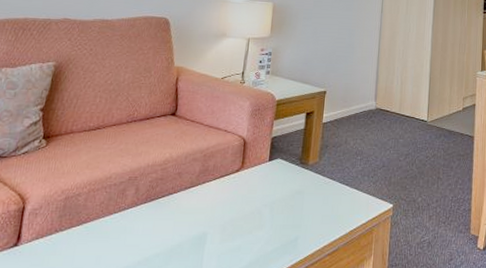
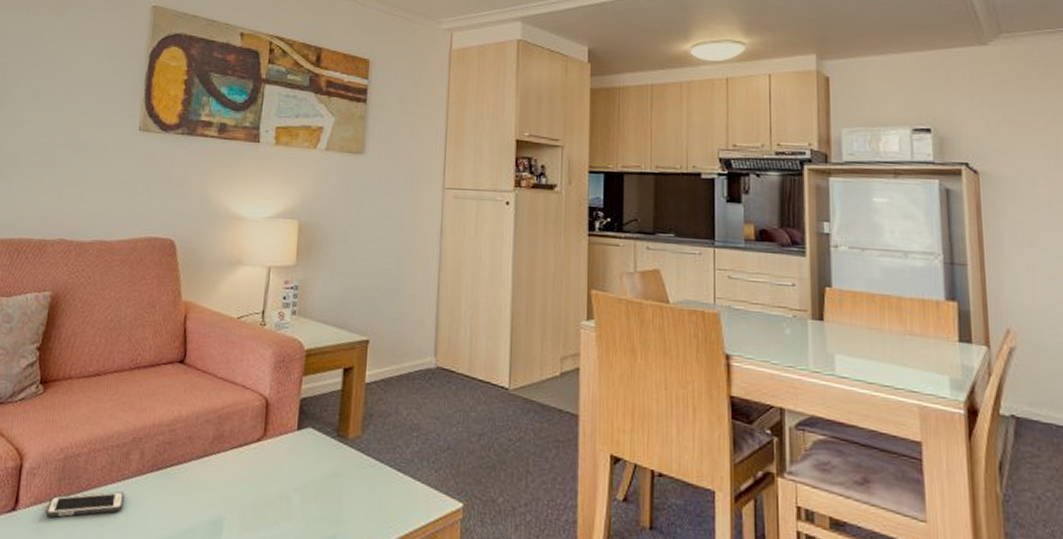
cell phone: none [46,221,121,248] -> present [45,491,125,517]

